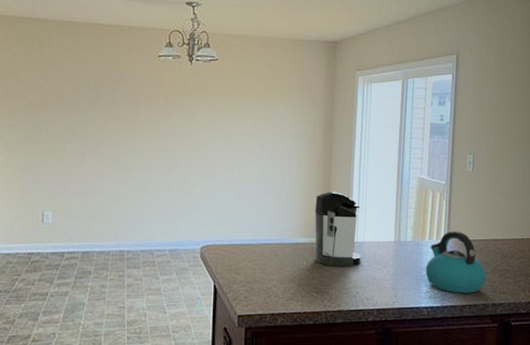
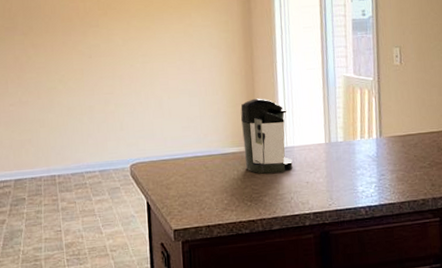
kettle: present [425,231,487,294] -> none [359,127,425,191]

